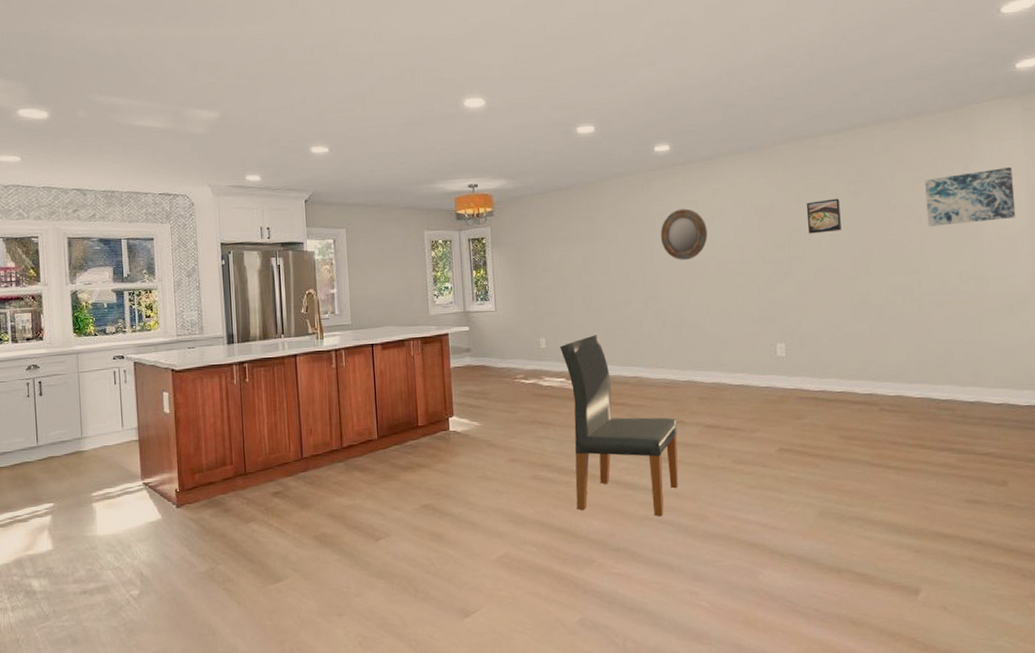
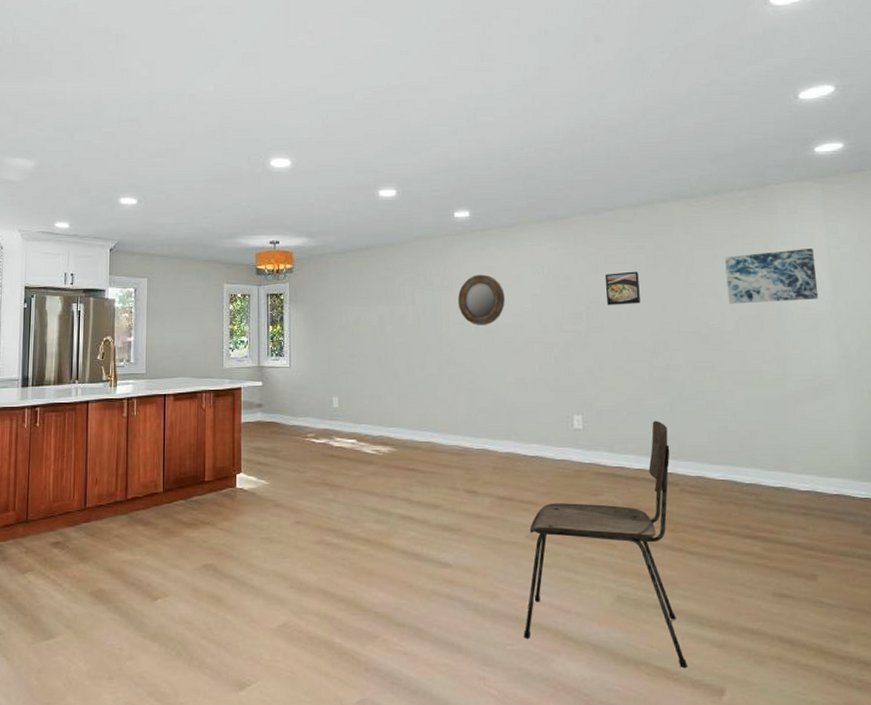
dining chair: present [560,335,679,517] -> none [352,397,470,592]
dining chair: none [732,344,886,572] -> present [524,420,687,668]

